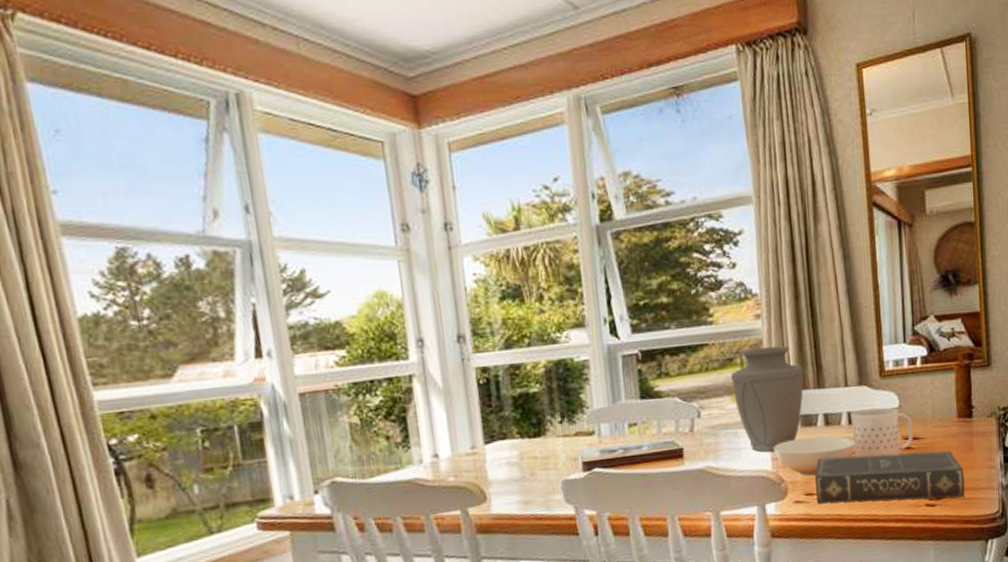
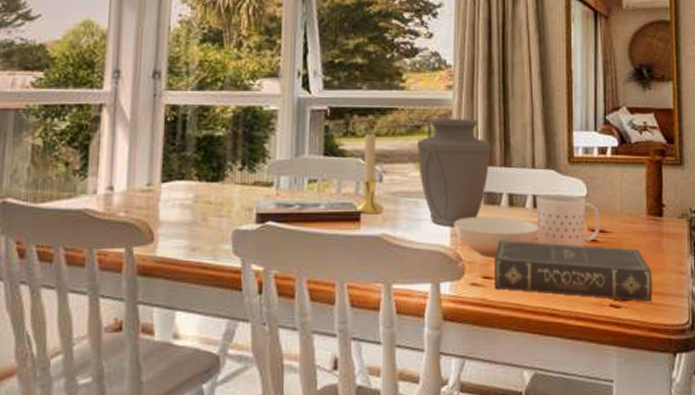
candle holder: none [677,370,705,451] -> present [355,131,383,215]

